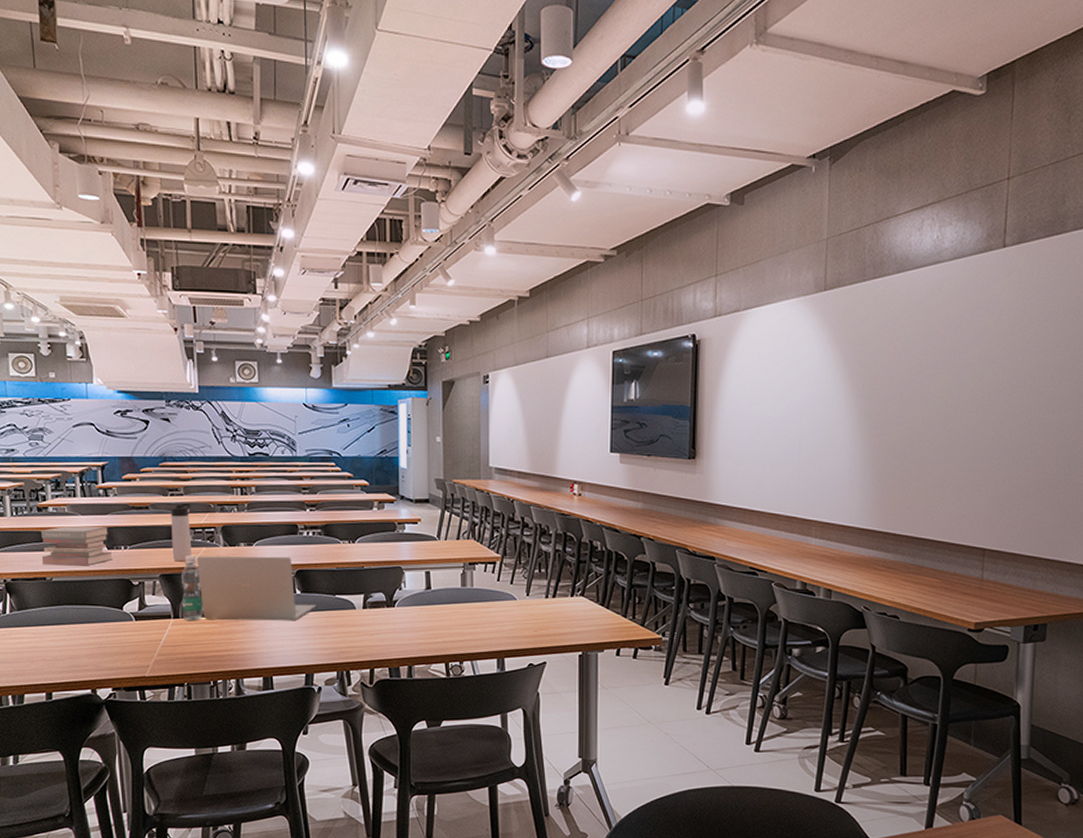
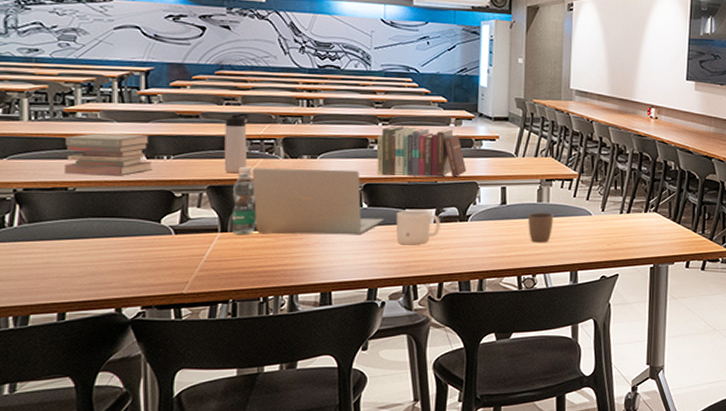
books: none [306,511,392,562] -> present [376,125,467,177]
mug: none [327,595,369,631] -> present [395,209,441,245]
cup: none [453,597,479,629] -> present [528,212,554,243]

